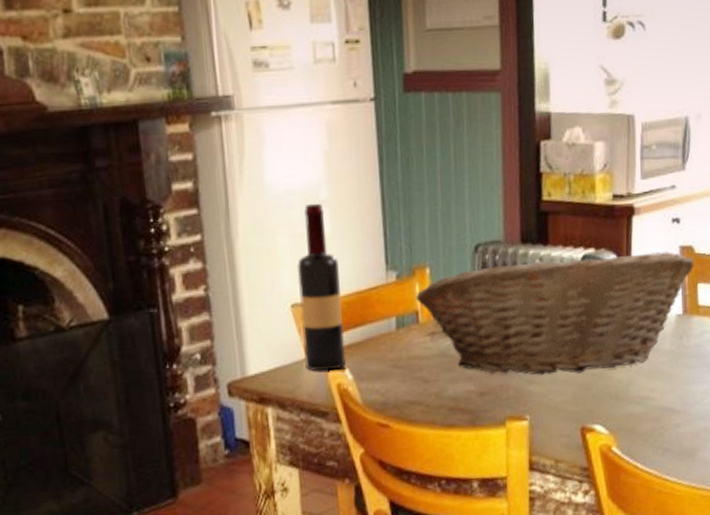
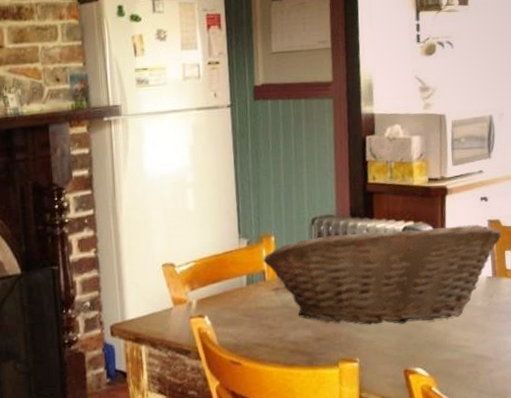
wine bottle: present [296,203,347,371] -> none [167,185,206,318]

